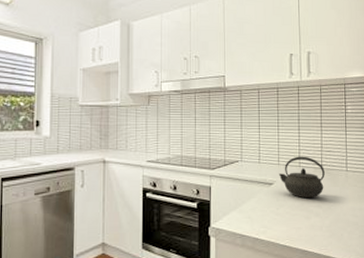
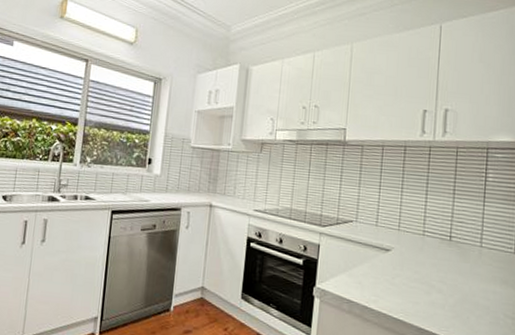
kettle: present [278,156,325,199] -> none [397,223,454,272]

